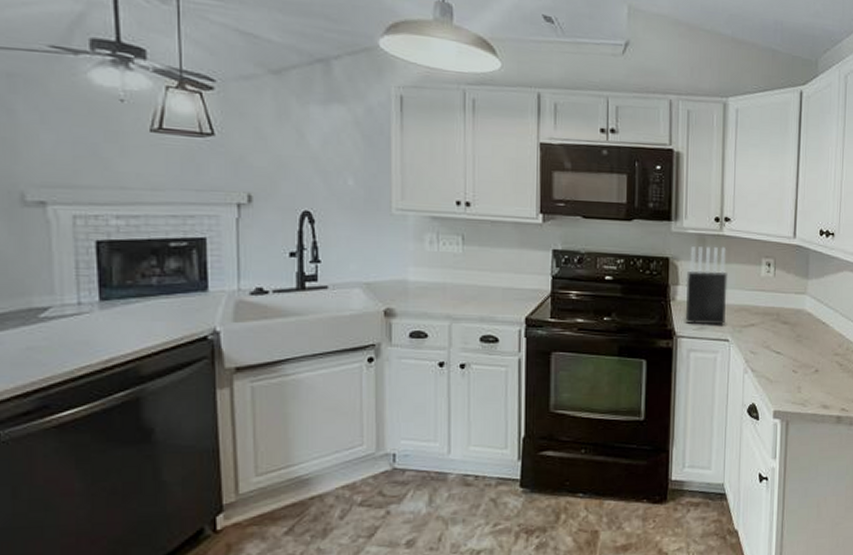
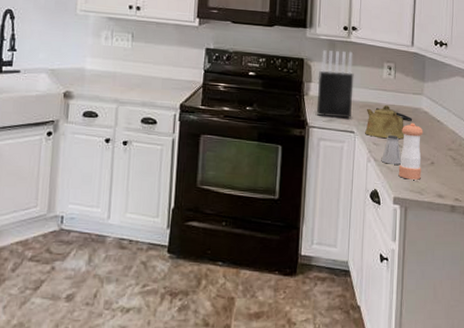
kettle: none [741,308,795,346] -> present [365,105,413,140]
saltshaker: none [759,342,783,374] -> present [381,135,402,165]
pepper shaker: none [778,326,807,390] -> present [398,122,423,180]

